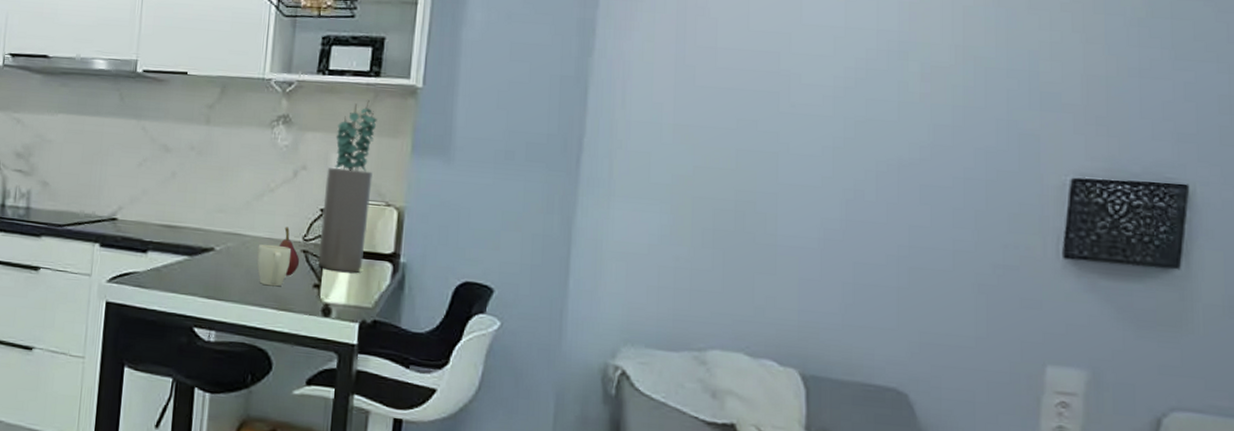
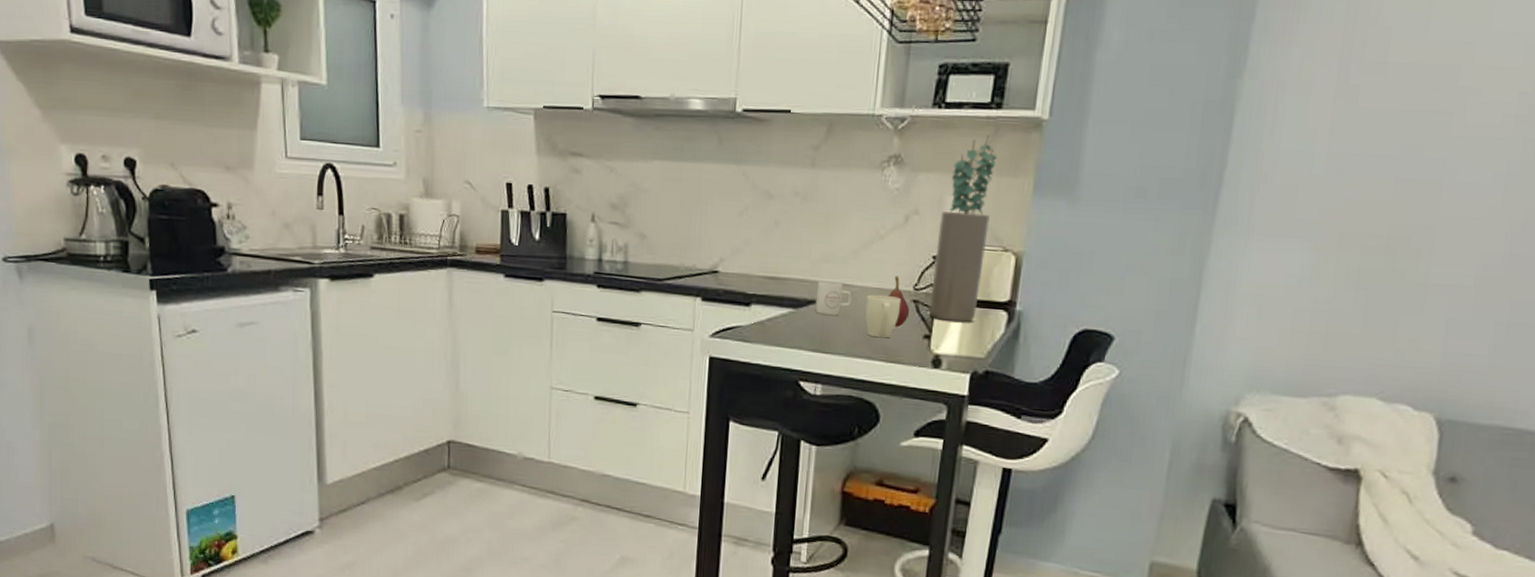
mug: none [209,230,244,265] -> present [815,280,852,316]

